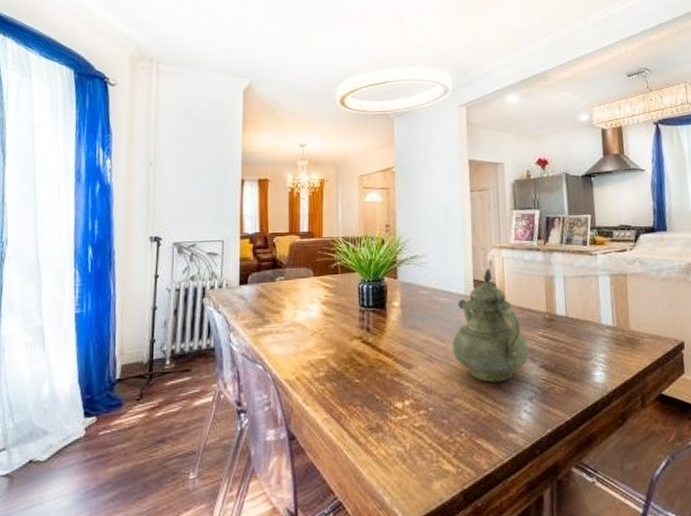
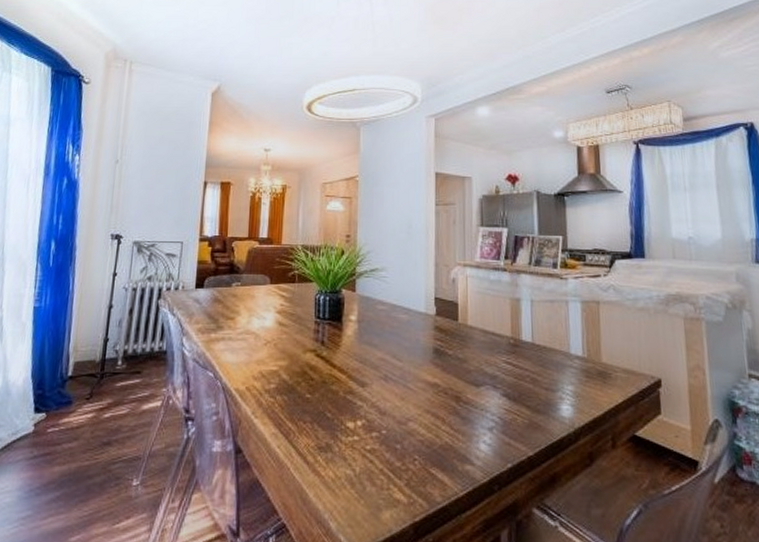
teapot: present [452,269,529,383] -> none [409,287,491,409]

